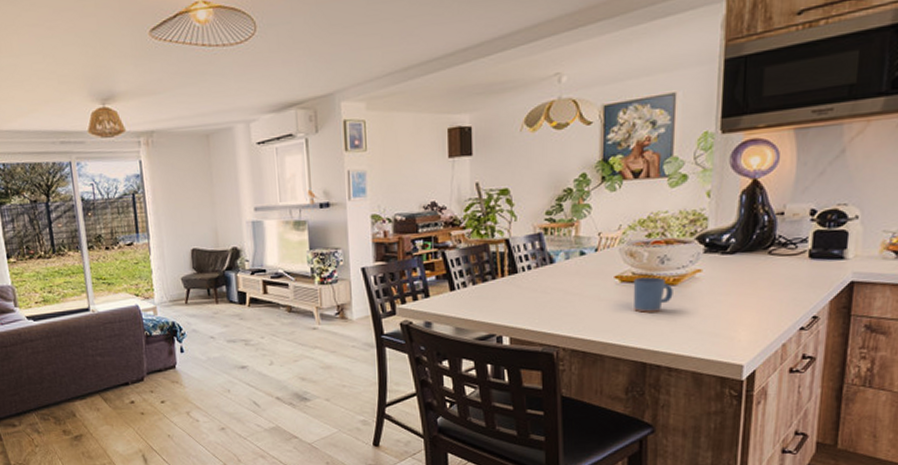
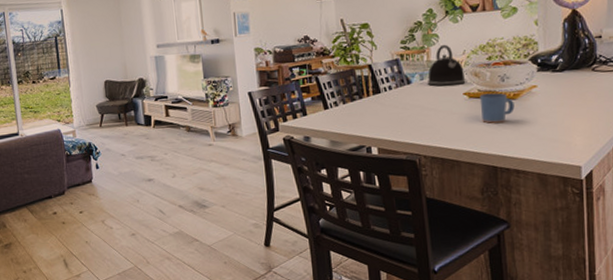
kettle: none [574,217,619,269] -> present [428,44,466,87]

